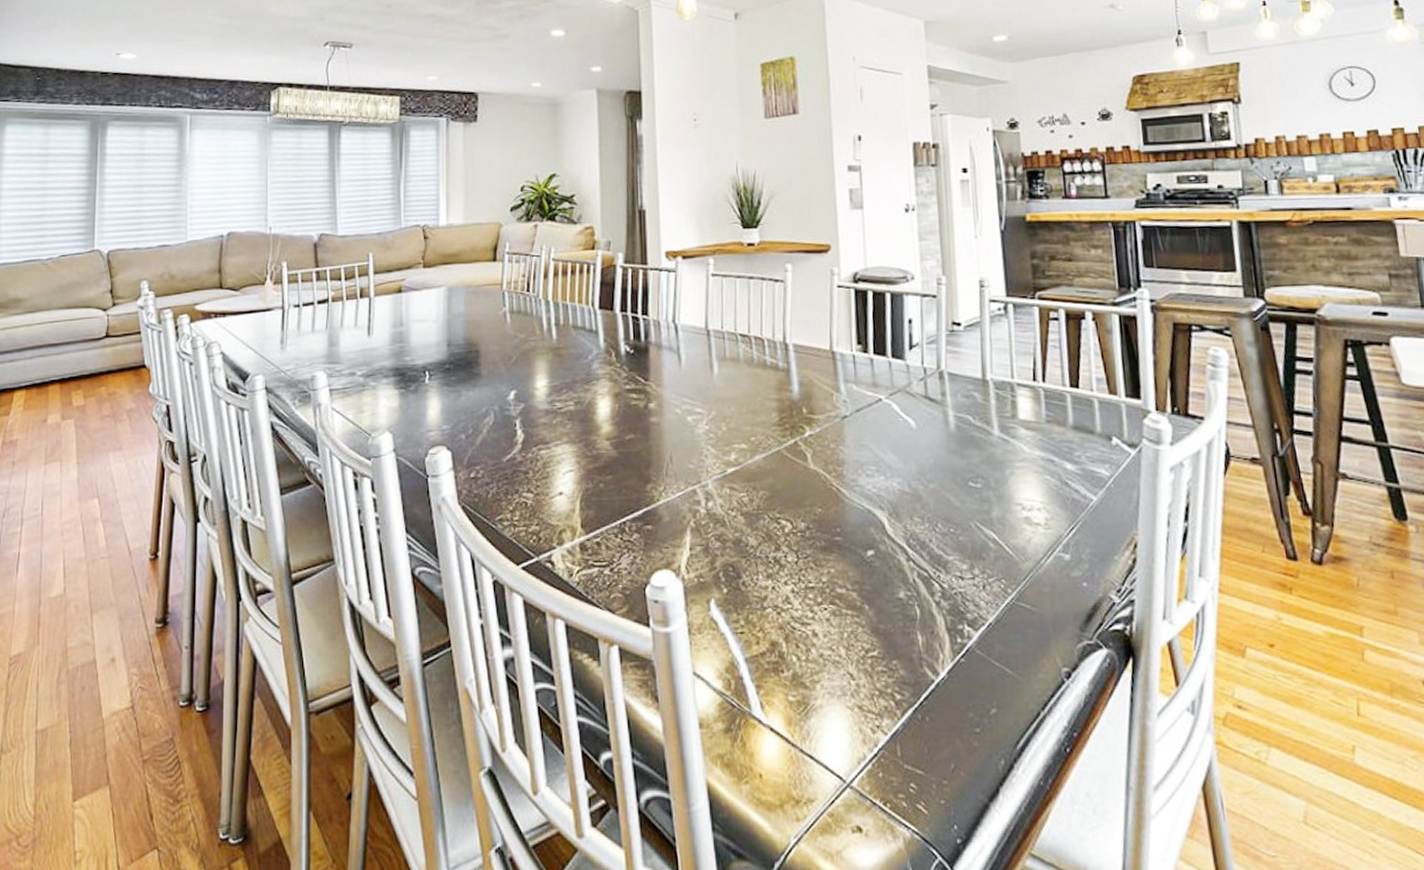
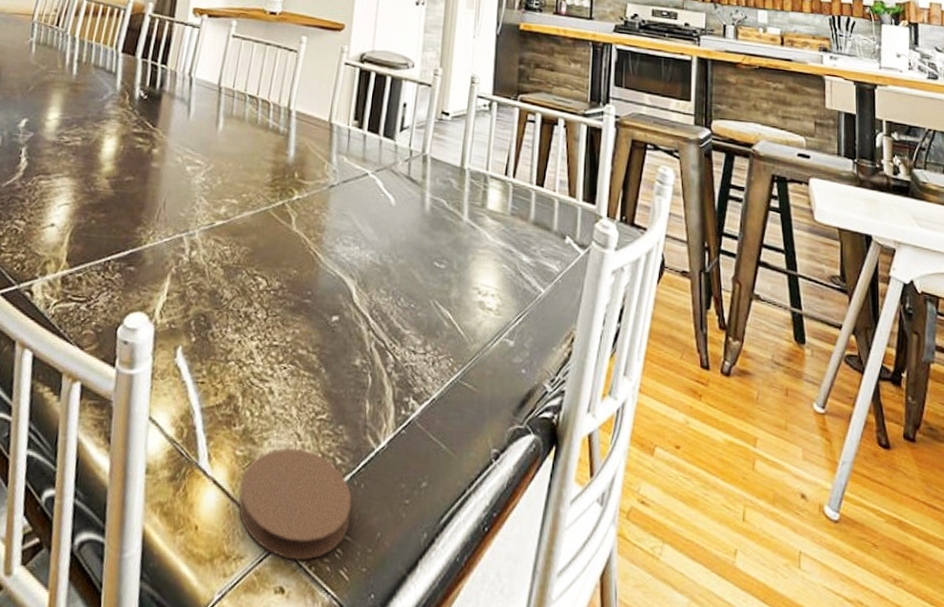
coaster: none [799,688,920,799] -> present [238,448,352,561]

